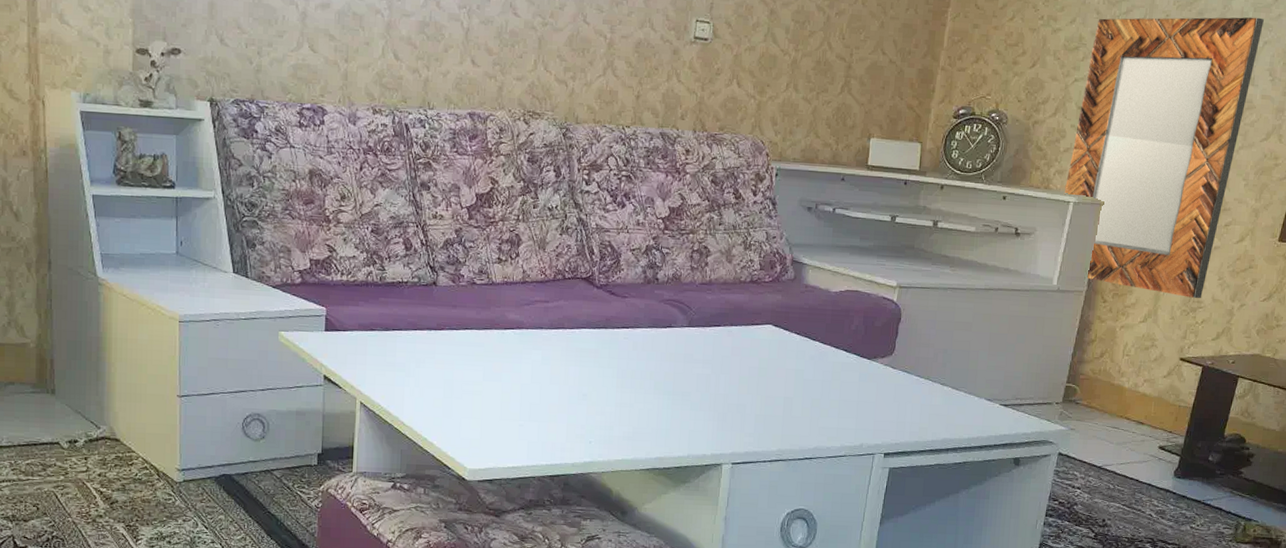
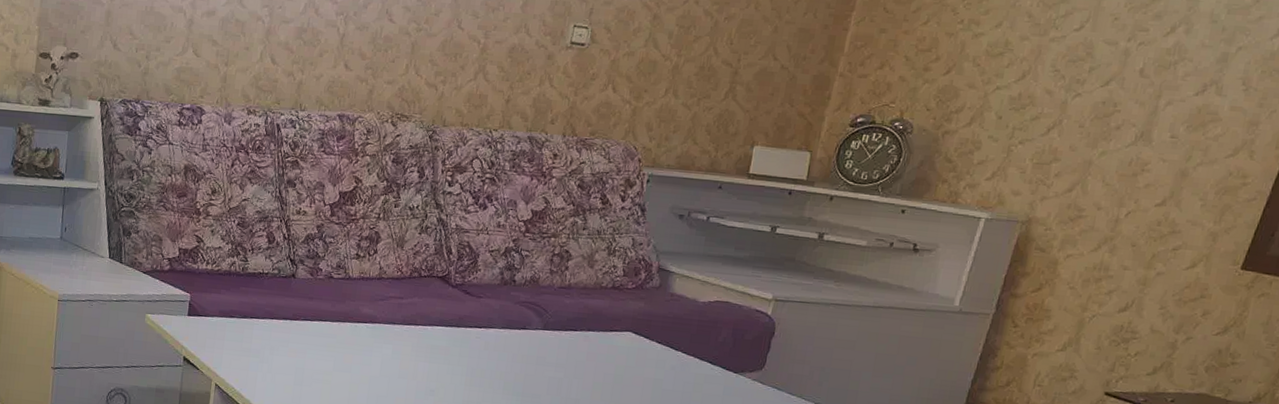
home mirror: present [1063,17,1264,299] -> none [974,20,1240,329]

